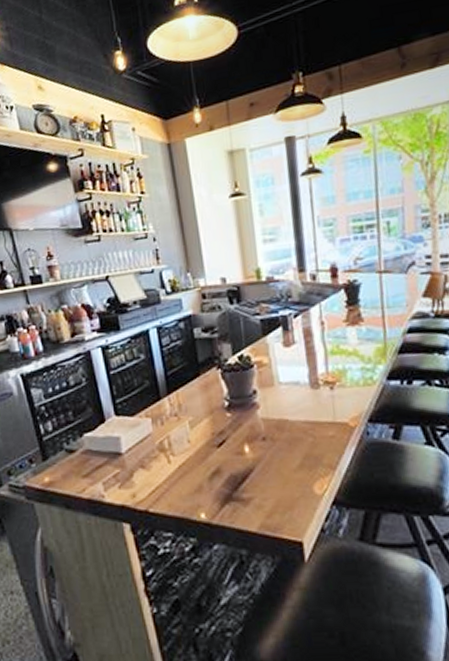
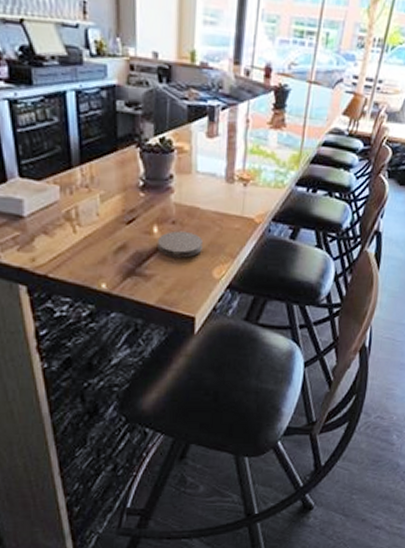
coaster: none [251,446,298,477] -> present [158,231,203,258]

